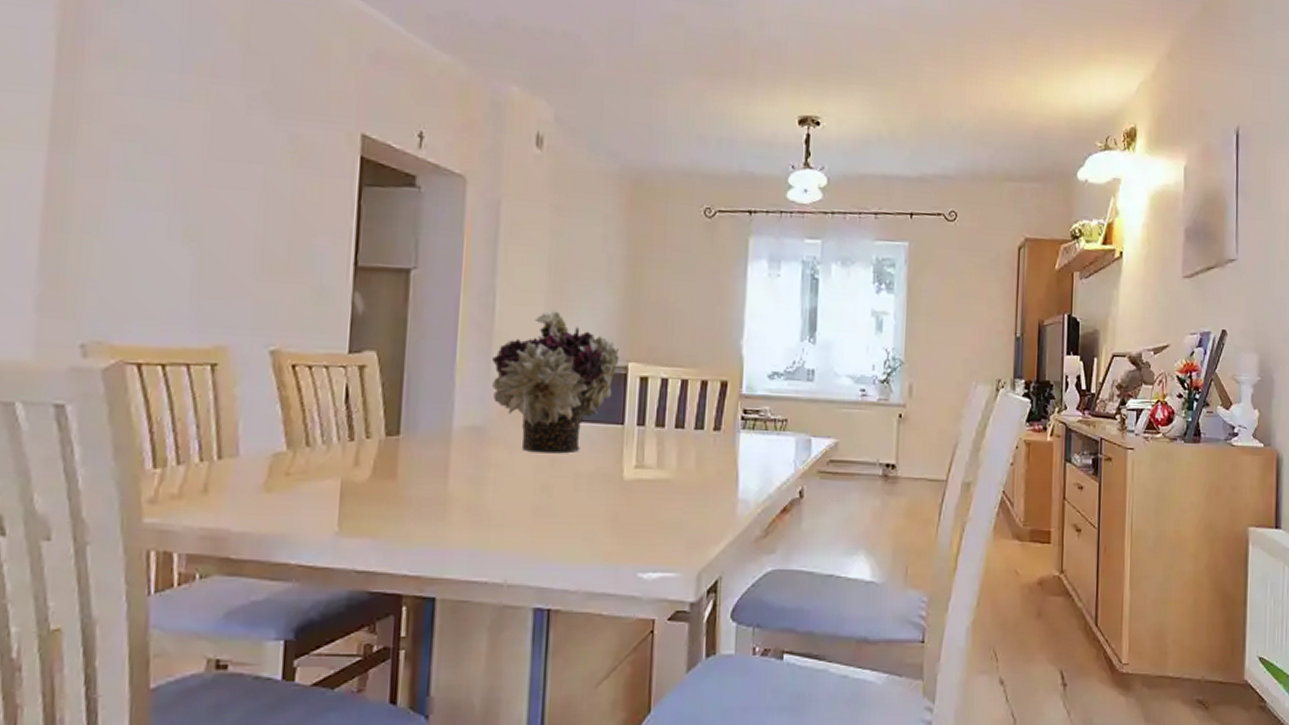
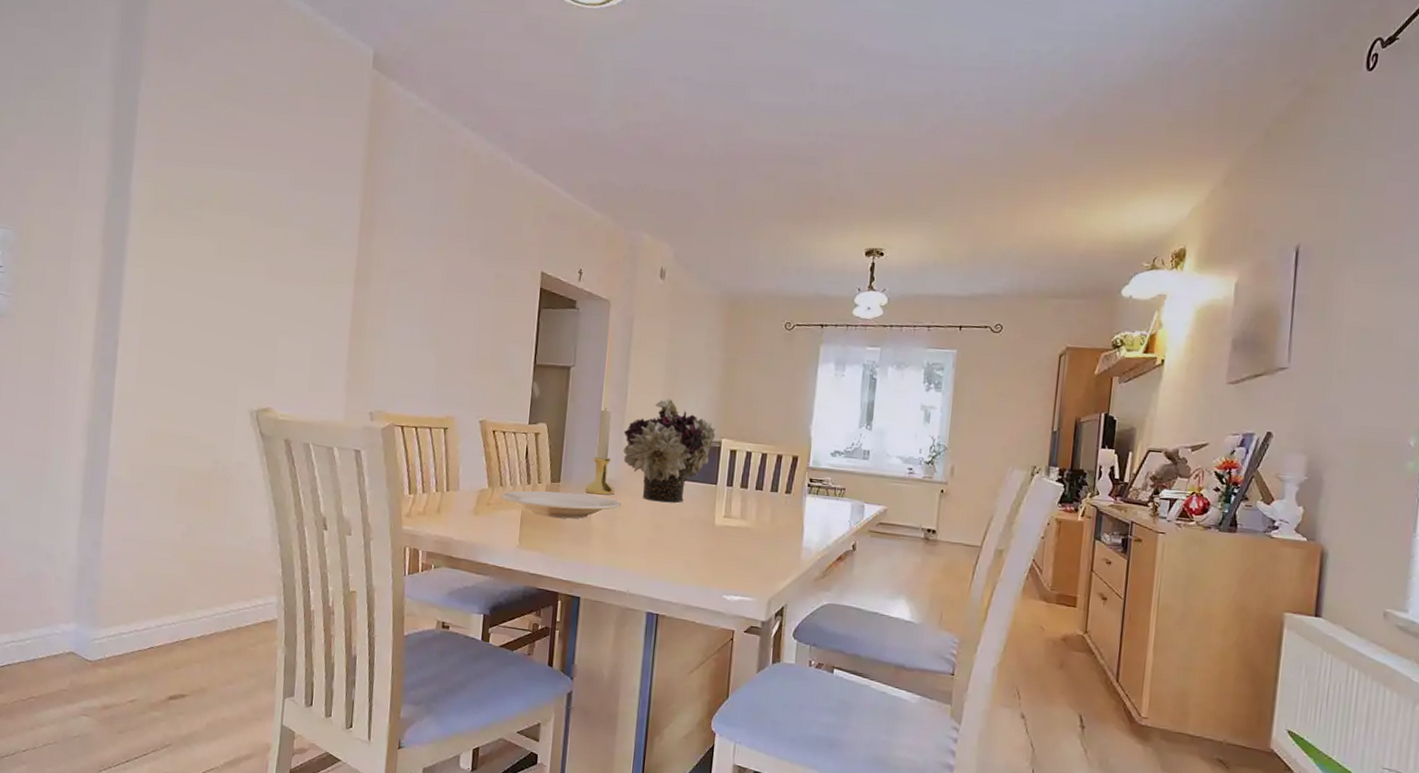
plate: none [307,448,491,488] -> present [500,490,621,519]
candle holder: none [438,325,482,449] -> present [585,407,615,495]

